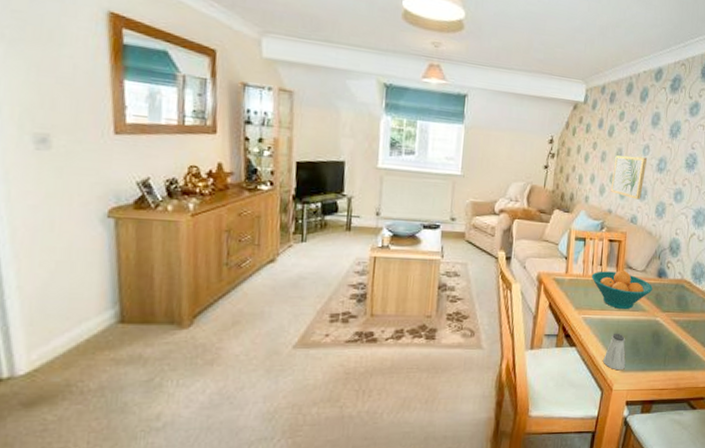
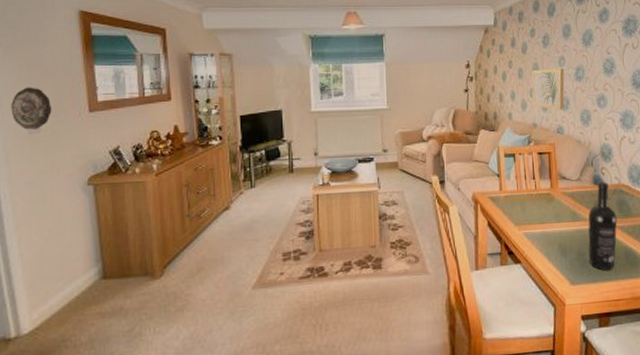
decorative plate: none [13,93,68,146] -> present [11,87,52,130]
fruit bowl: present [591,269,653,309] -> none [526,181,591,221]
saltshaker: present [603,333,626,369] -> none [551,245,574,283]
wine bottle: none [641,275,674,361] -> present [588,182,618,271]

